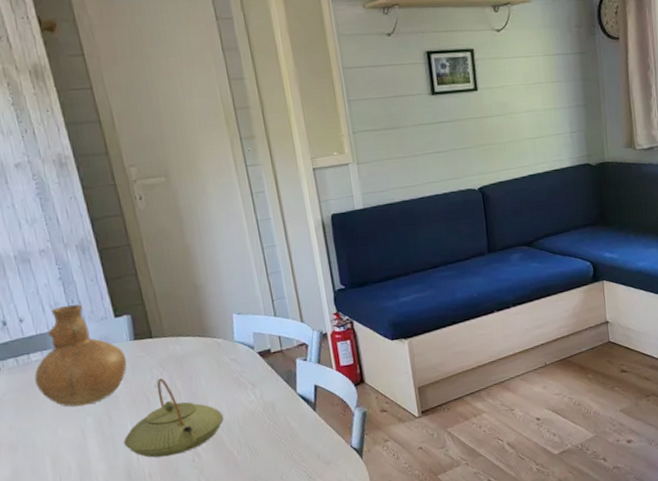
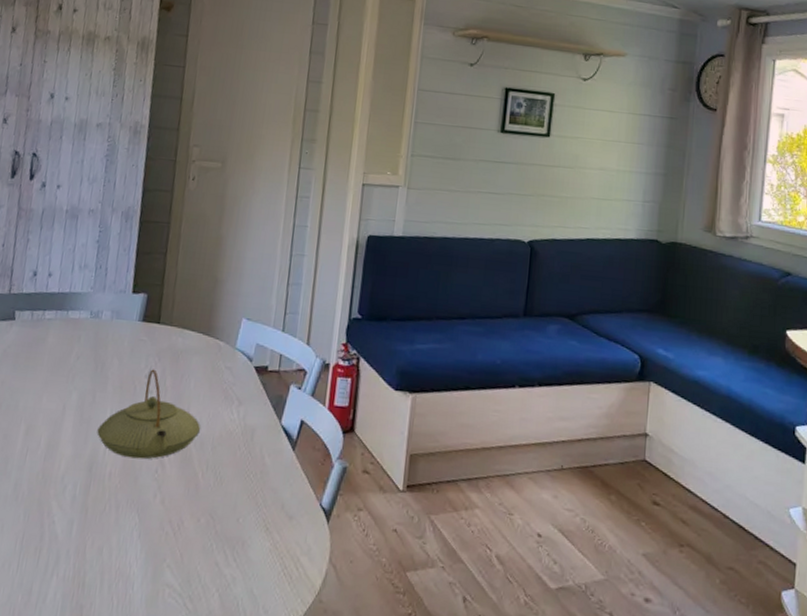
vase: present [34,304,127,407] -> none [40,269,129,379]

